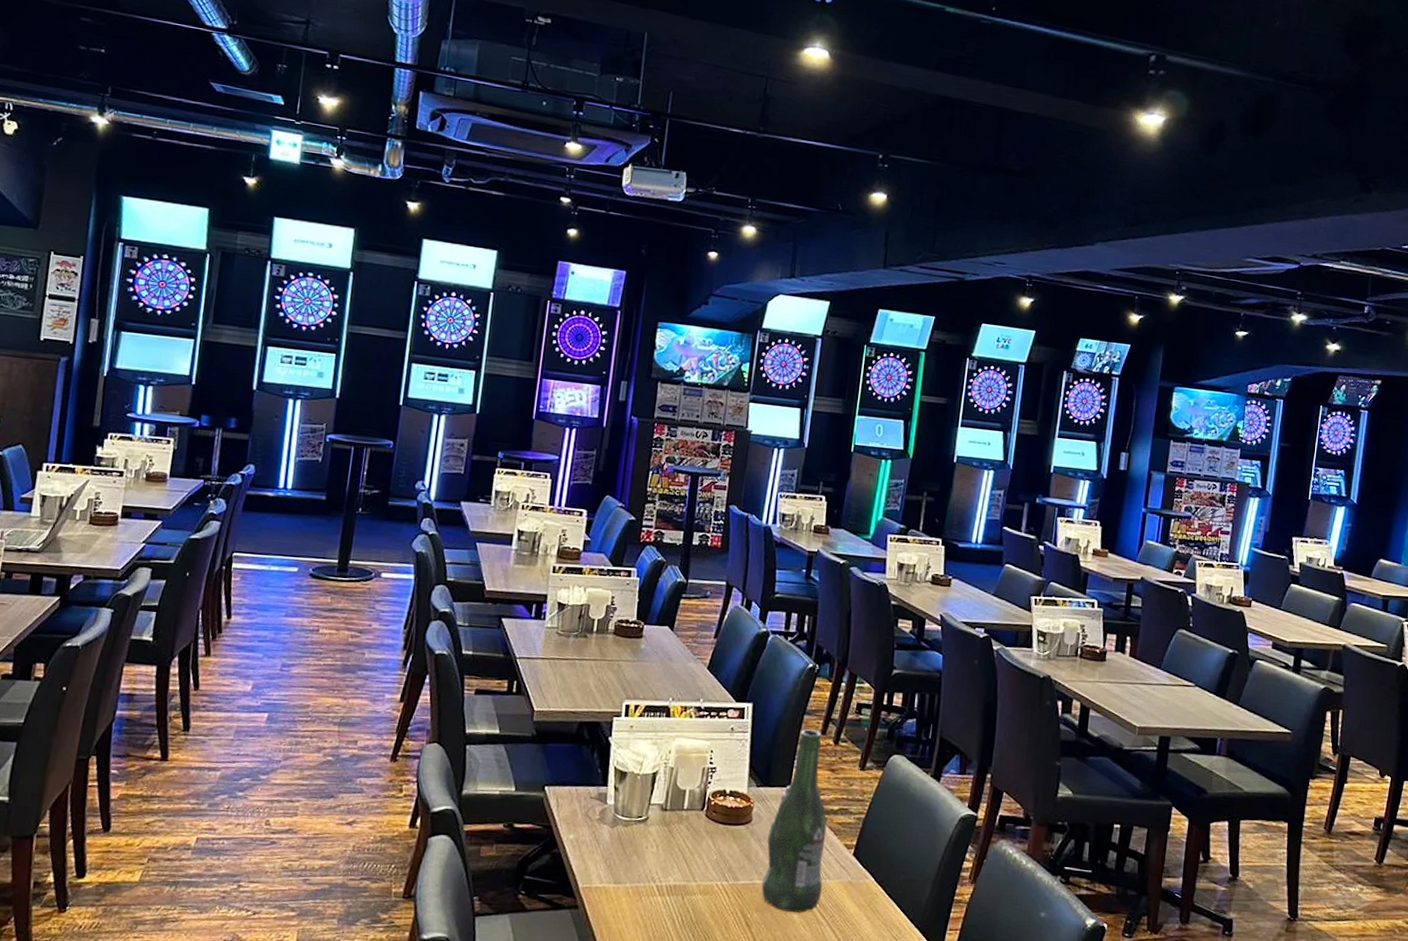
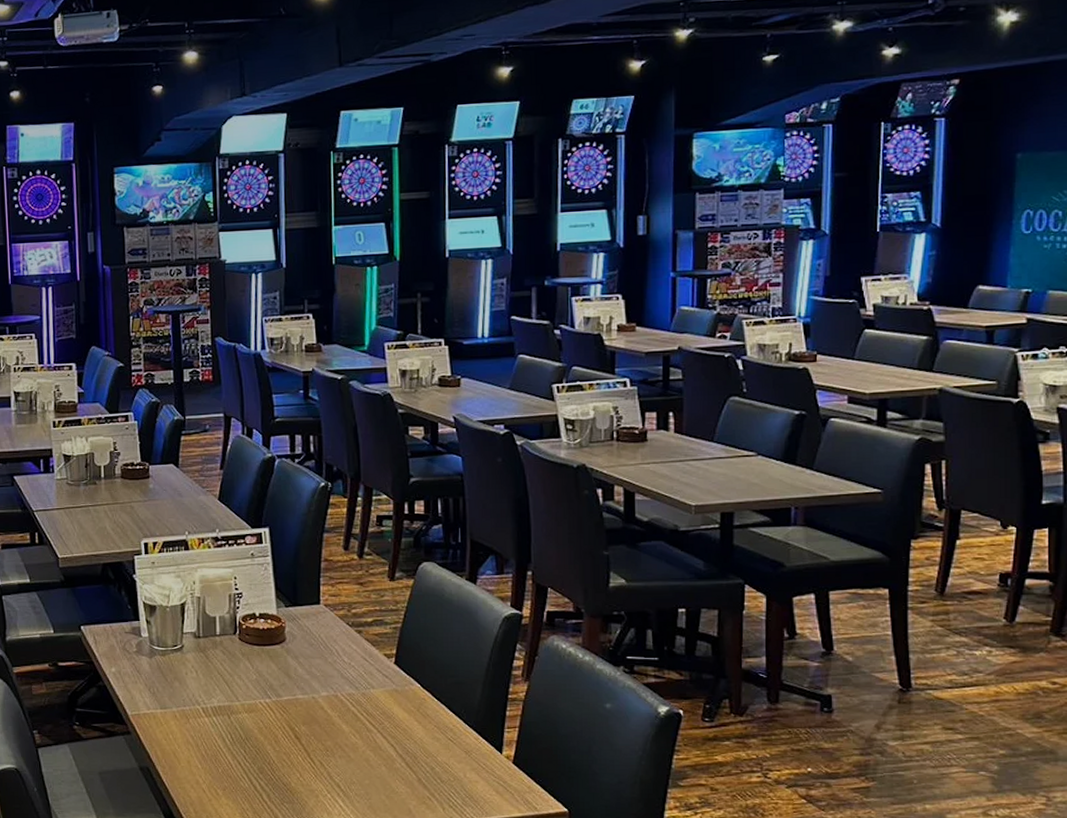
beer bottle: present [761,729,827,913] -> none [304,547,368,723]

